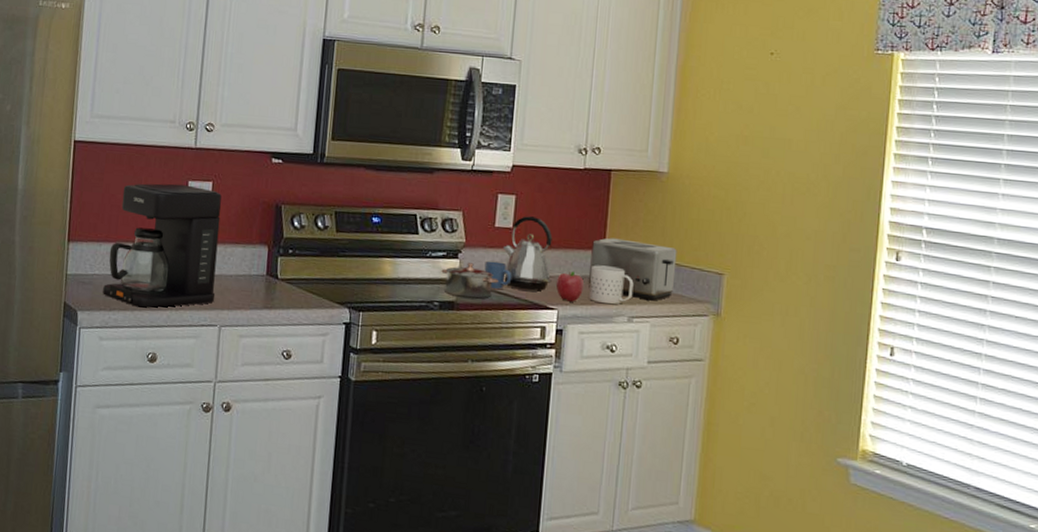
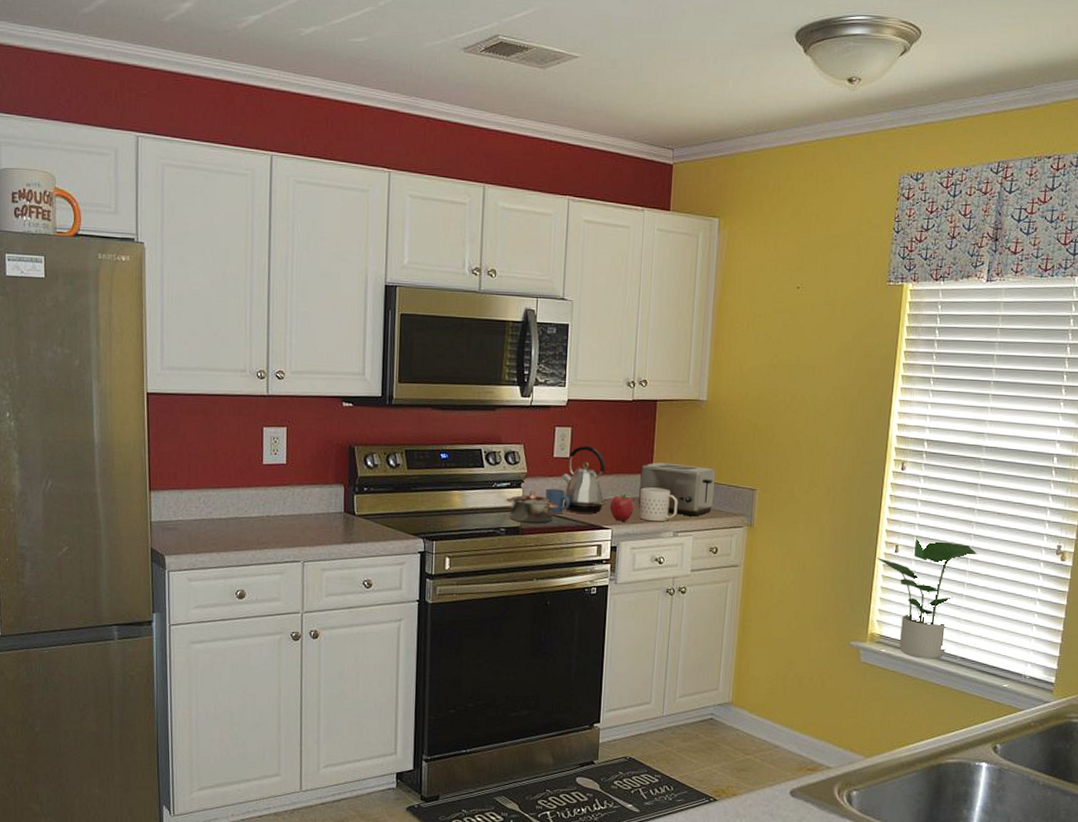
coffee maker: present [103,183,222,309] -> none [188,430,297,550]
potted plant: none [867,339,992,488] -> present [876,537,978,660]

